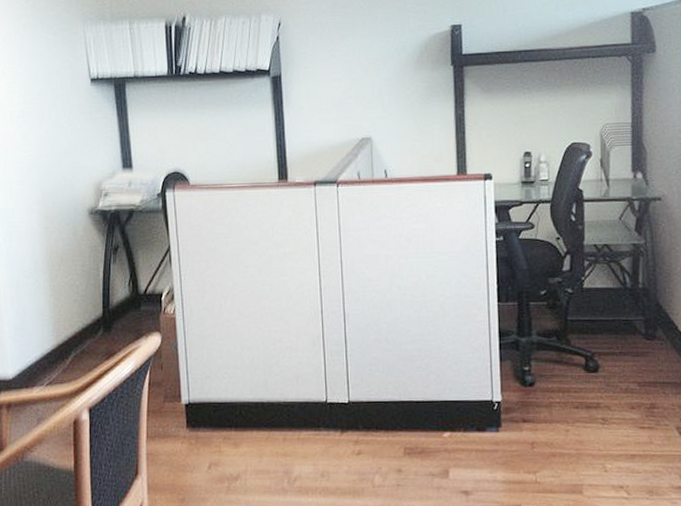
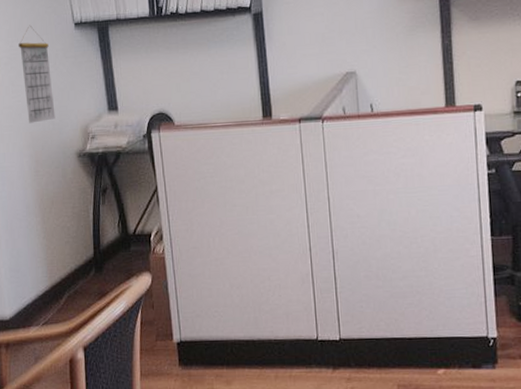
calendar: none [32,79,68,179] -> present [18,25,56,124]

